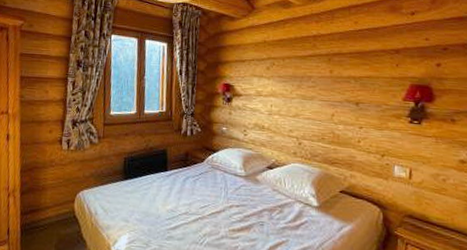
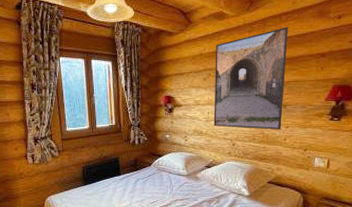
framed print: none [277,19,359,130] -> present [213,26,288,130]

